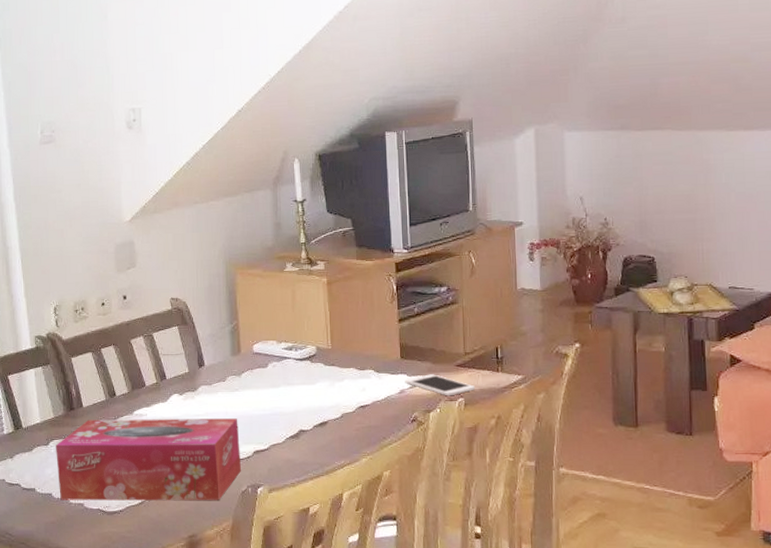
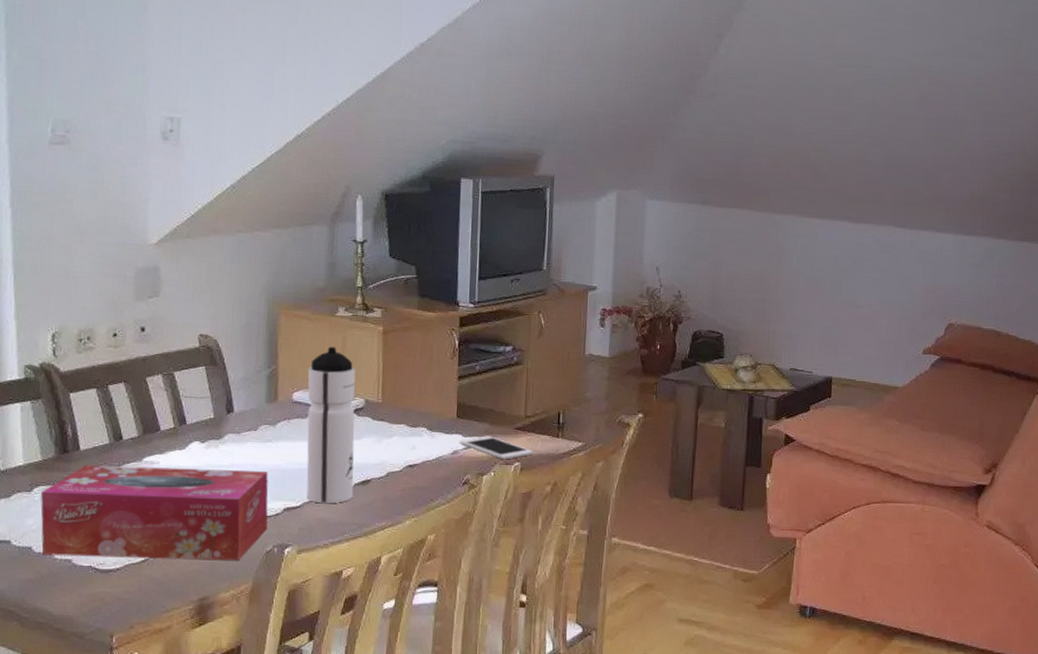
water bottle: none [264,300,313,446] -> present [306,346,356,504]

